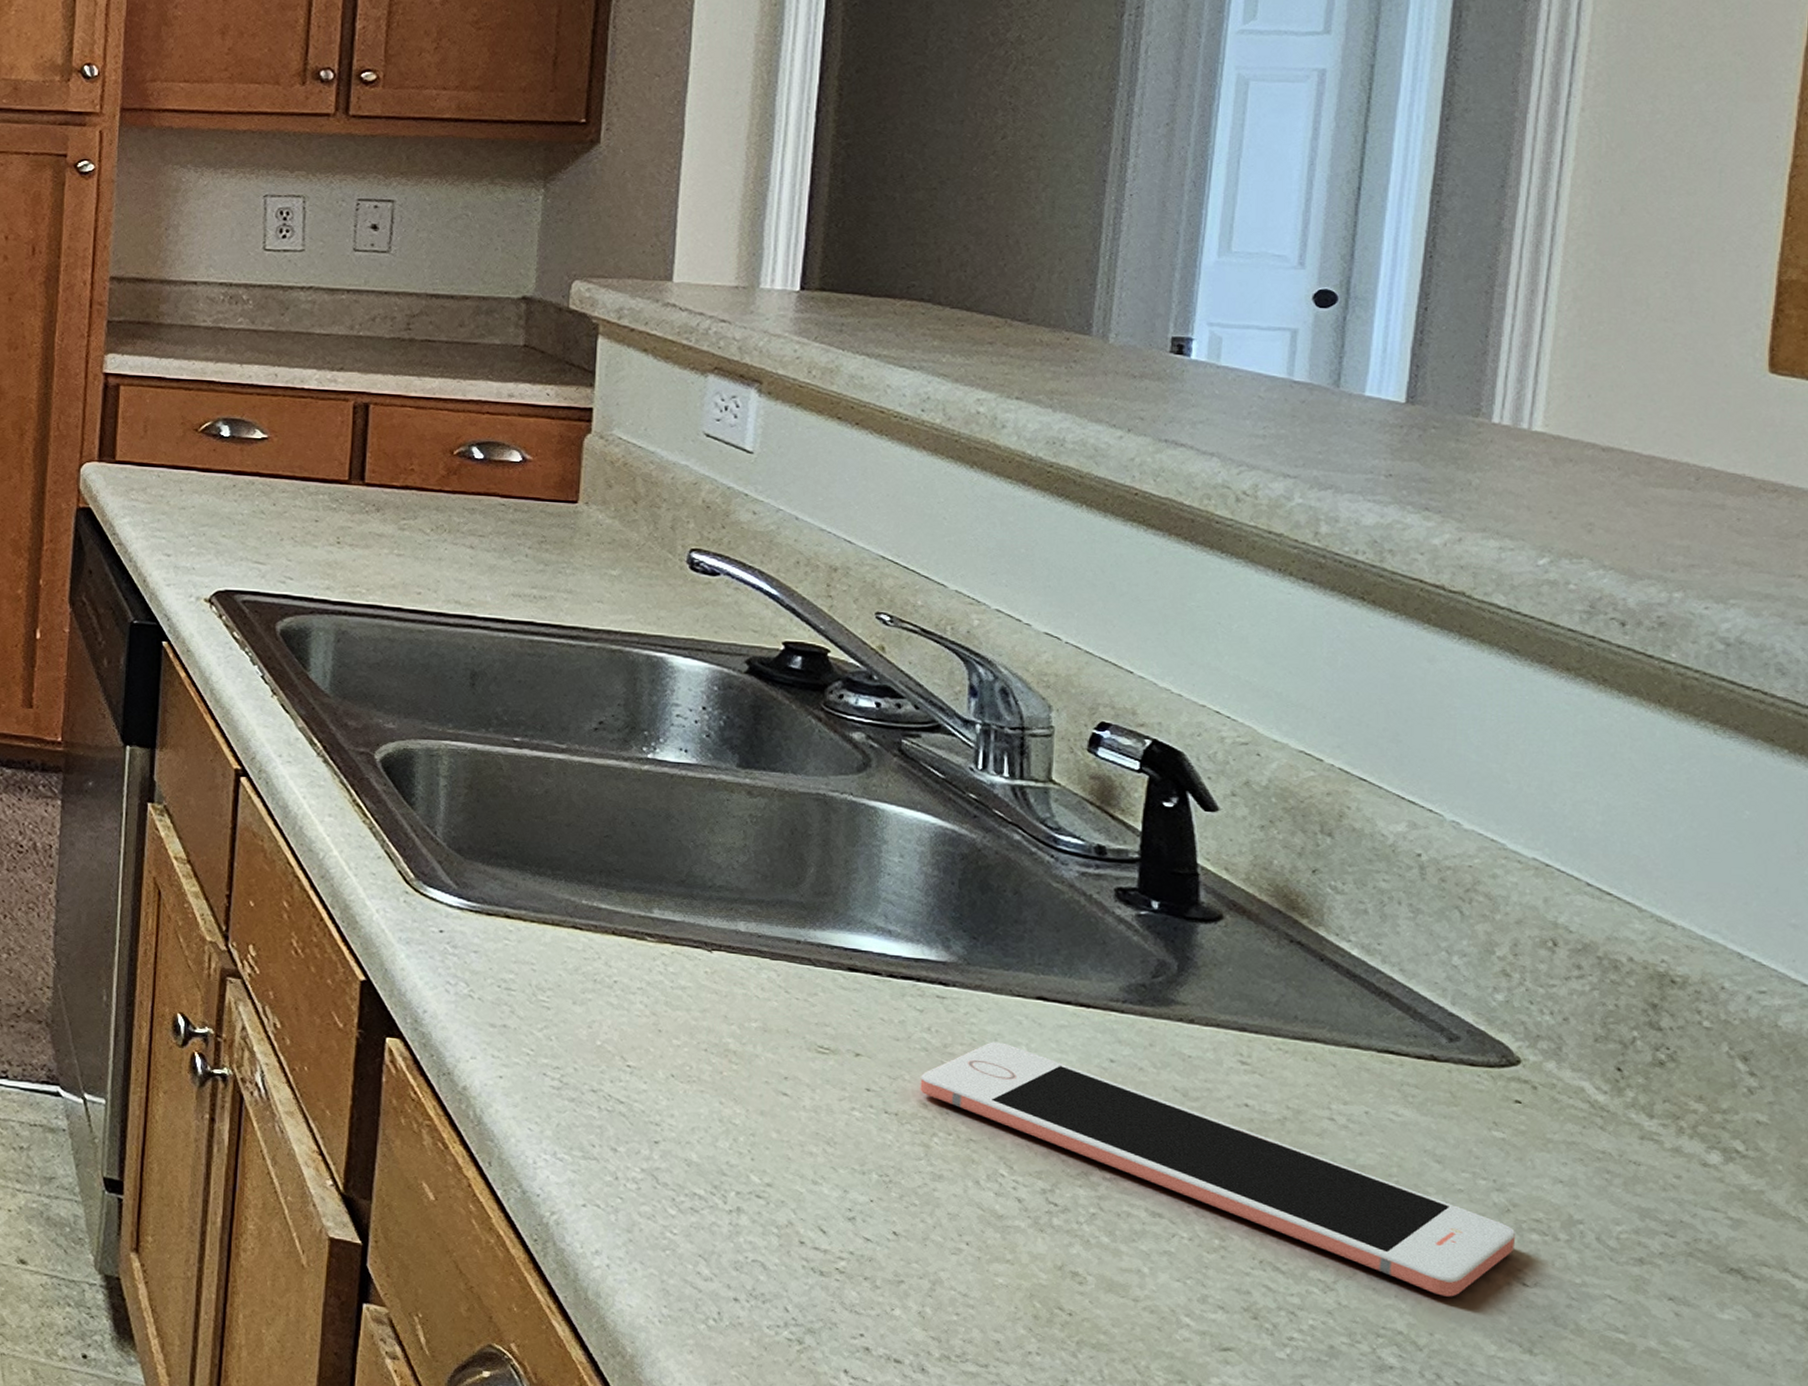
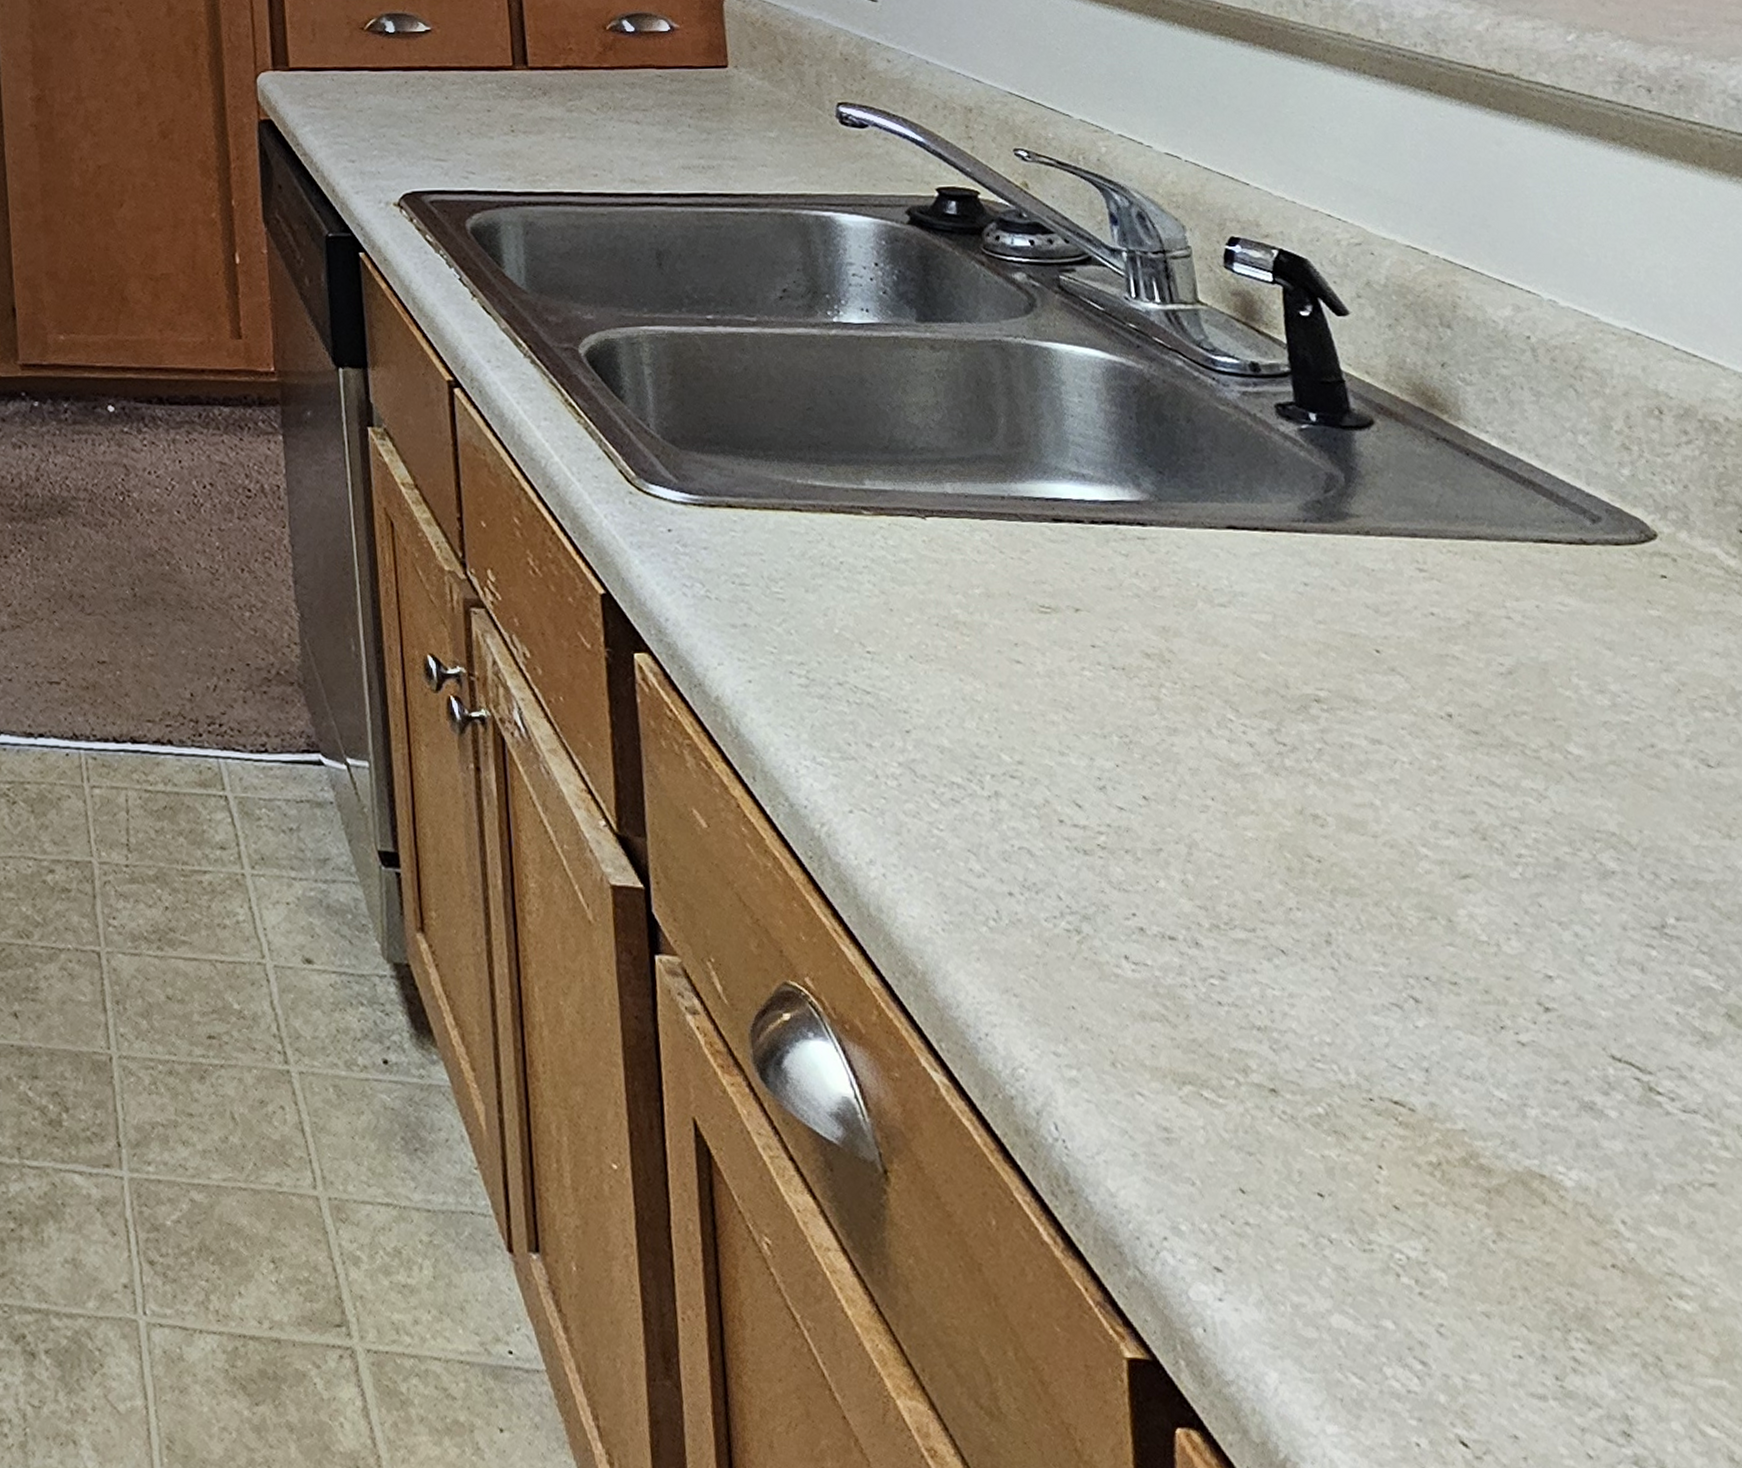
cell phone: present [920,1042,1516,1297] -> none [1138,578,1693,789]

